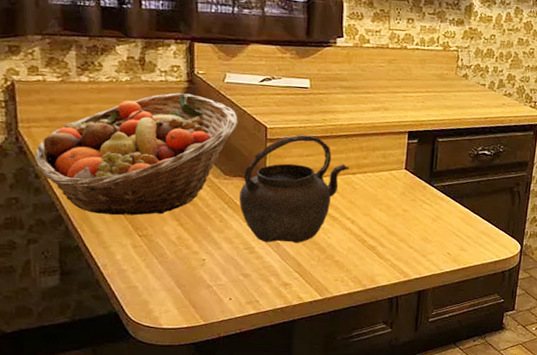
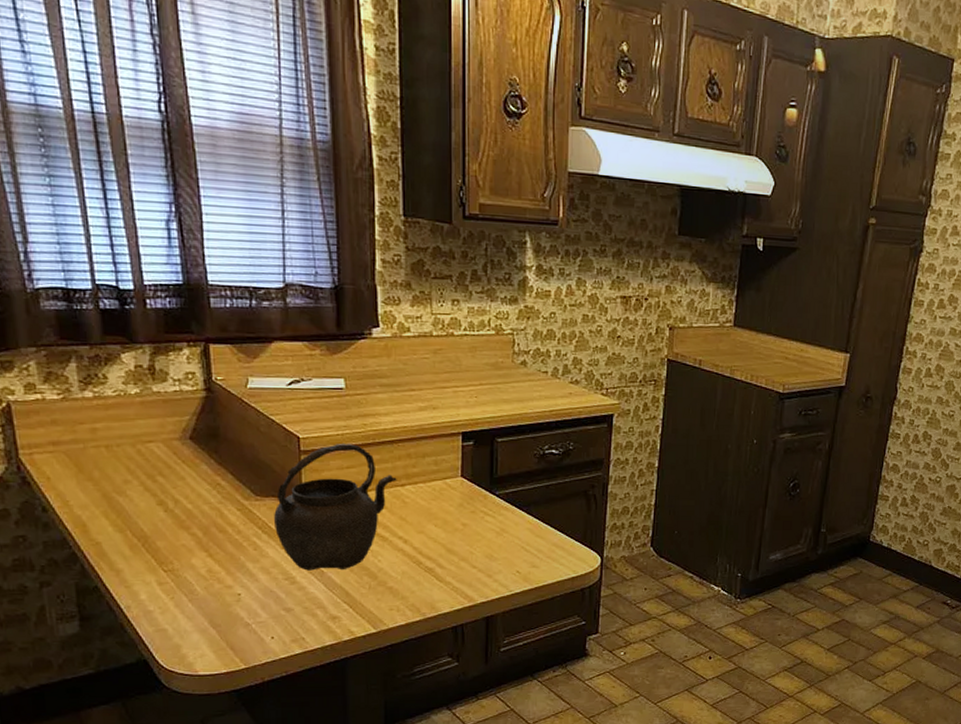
fruit basket: present [34,93,238,216] -> none [39,404,266,548]

